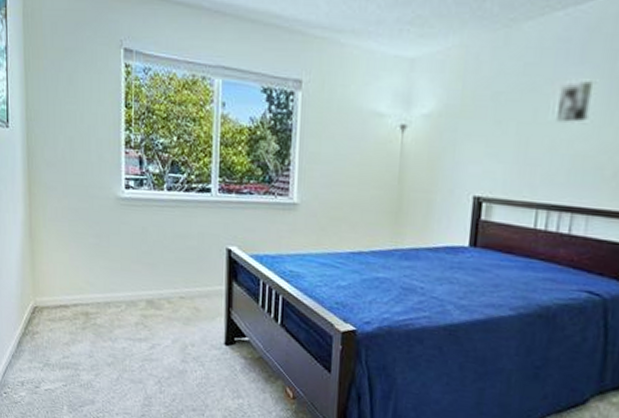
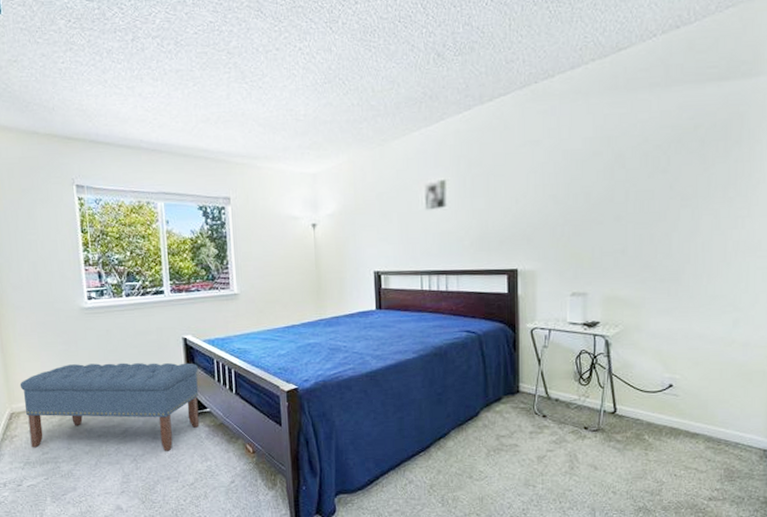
bench: none [45,261,240,379] -> present [19,362,200,451]

